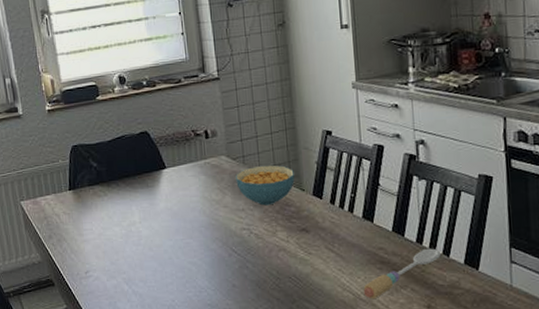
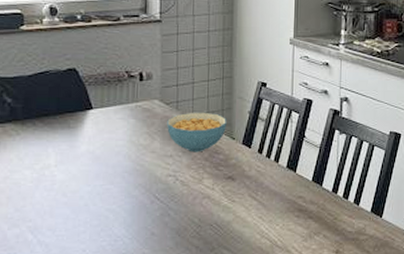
spoon: present [363,248,441,300] -> none [280,197,352,246]

